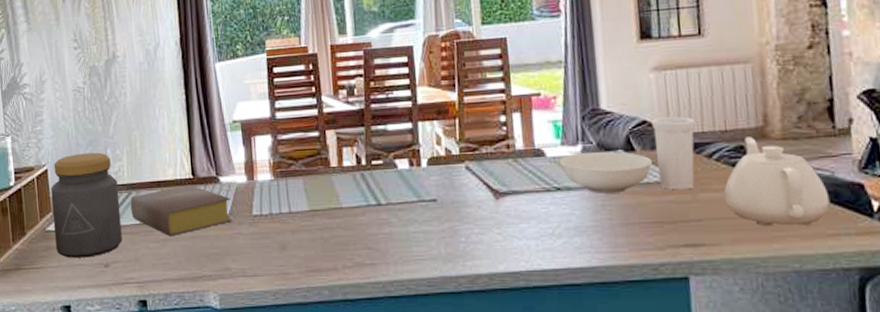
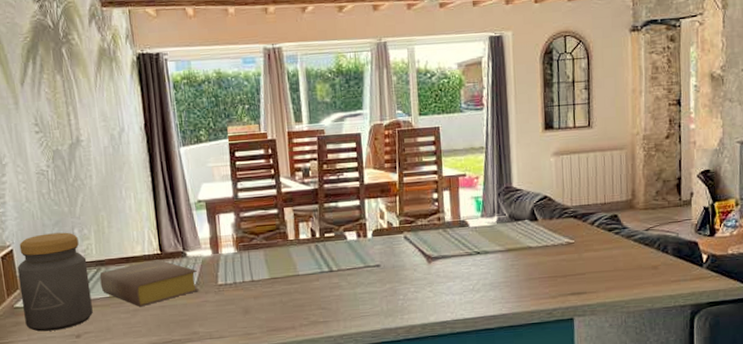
bowl: present [559,151,653,194] -> none [479,221,551,256]
cup: present [651,116,696,189] -> none [550,192,584,250]
teapot: present [723,137,831,227] -> none [601,208,675,277]

